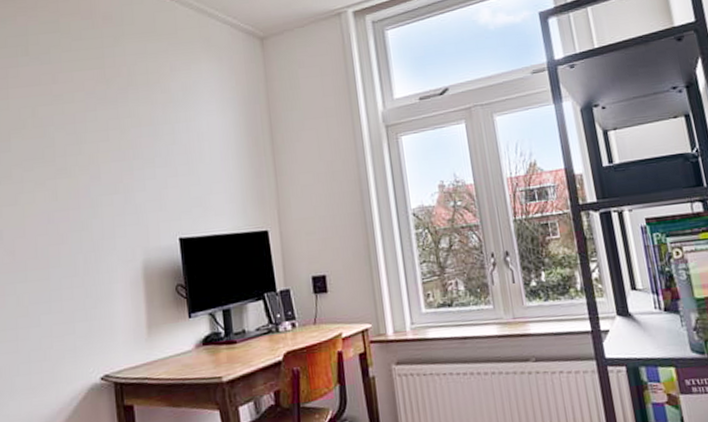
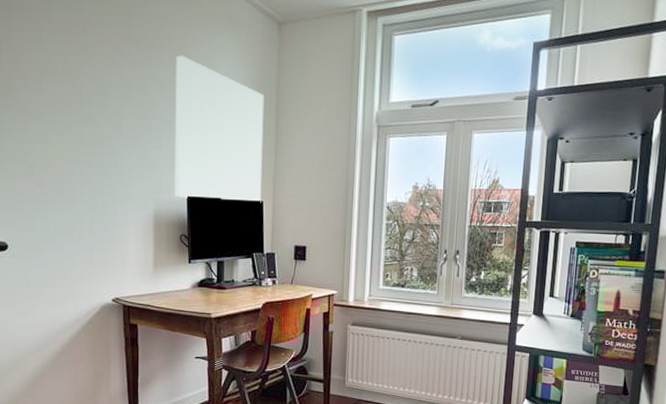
wall art: none [154,87,266,242] -> present [174,55,265,203]

